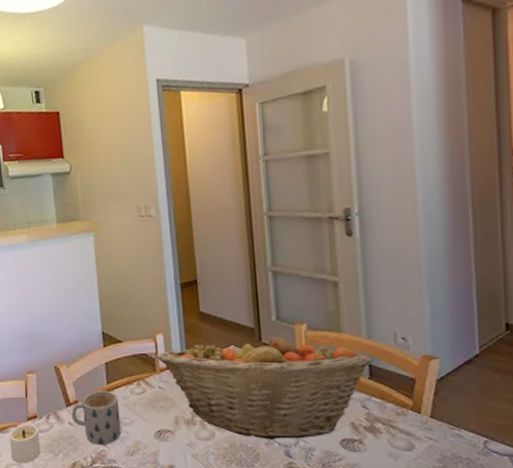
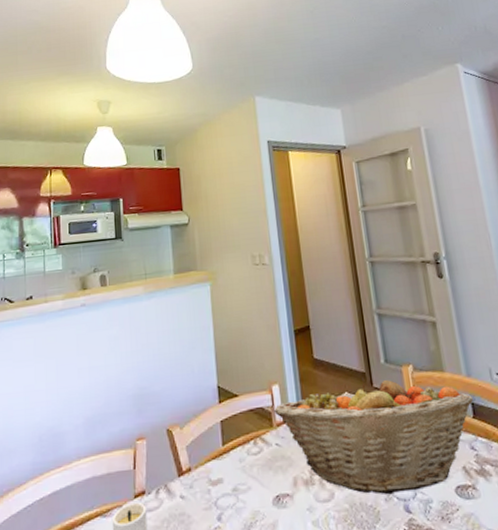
mug: present [71,390,121,446] -> none [183,453,238,521]

